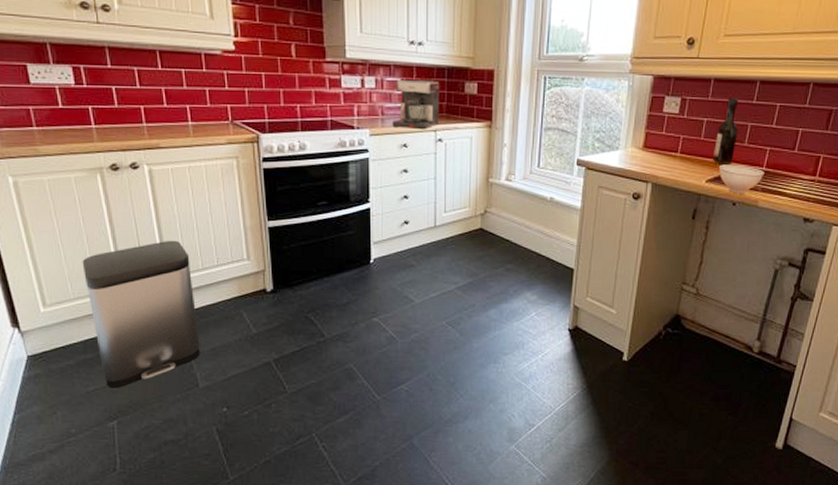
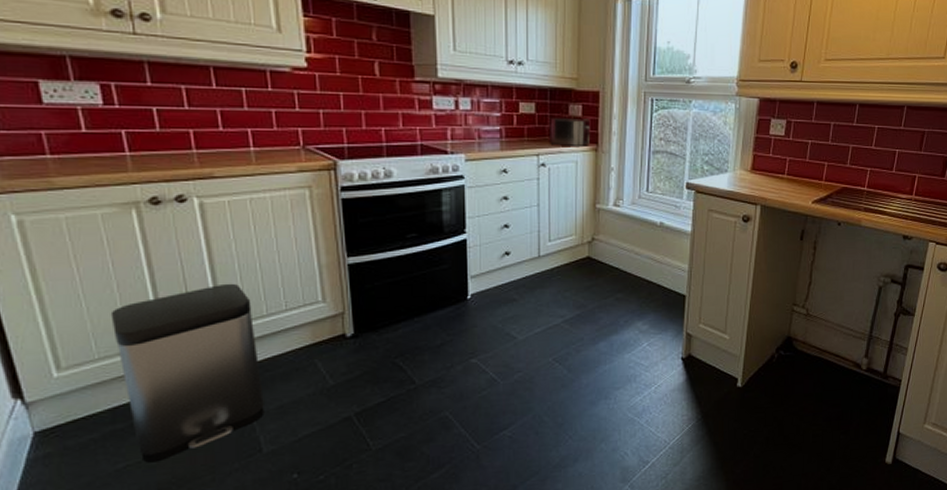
coffee maker: present [392,79,440,130] -> none [490,100,542,154]
toaster: none [447,94,486,124] -> present [550,117,591,148]
bottle: present [712,97,739,164] -> none [817,119,841,185]
bowl: present [718,164,765,194] -> none [823,185,866,214]

